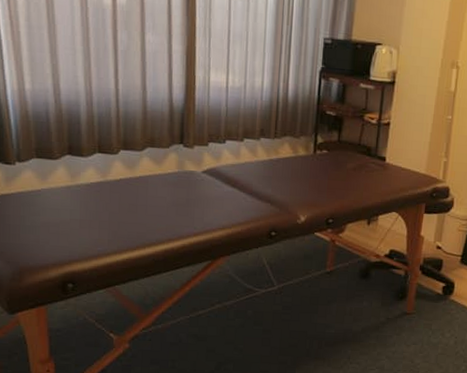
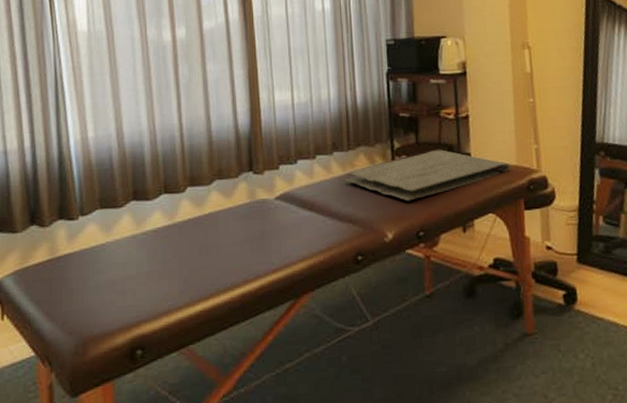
towel: none [268,149,419,191] -> present [345,149,511,201]

